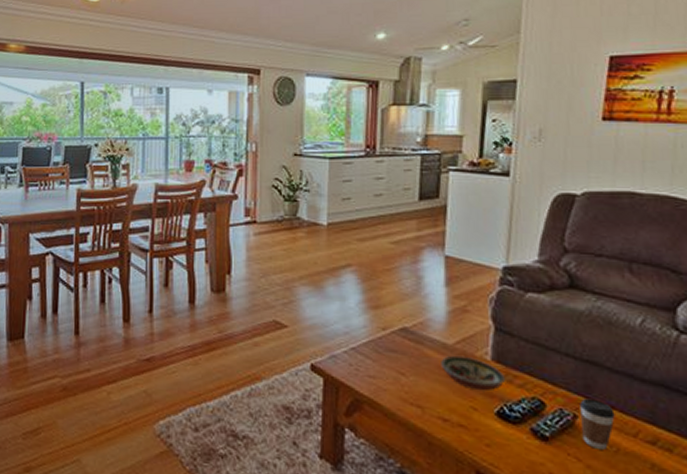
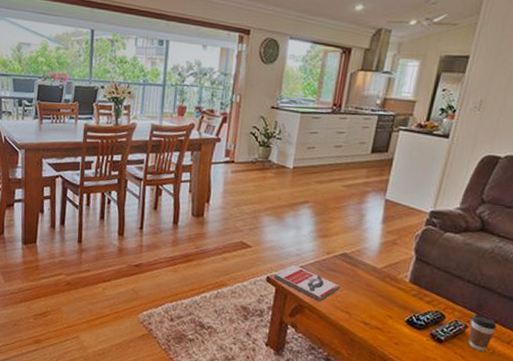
book: none [319,345,405,394] -> present [273,264,341,302]
decorative bowl: present [441,355,506,391] -> none [369,276,418,305]

